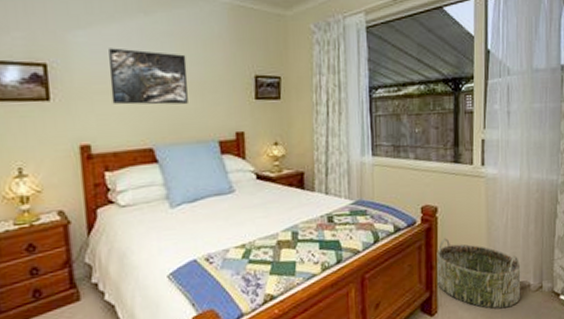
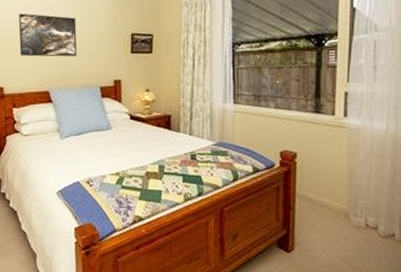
basket: present [437,238,521,309] -> none [295,182,385,254]

